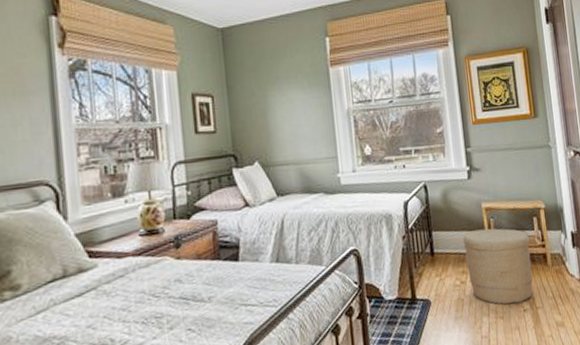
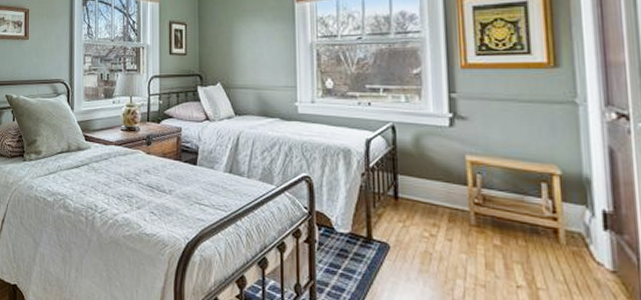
woven basket: present [463,228,533,305] -> none [436,183,534,276]

